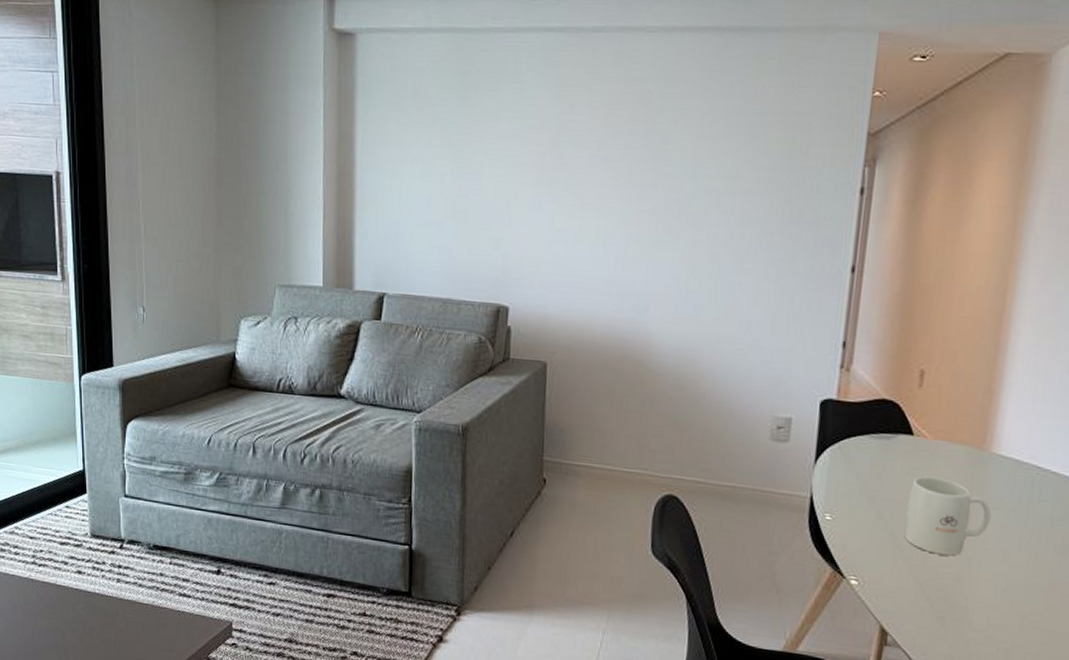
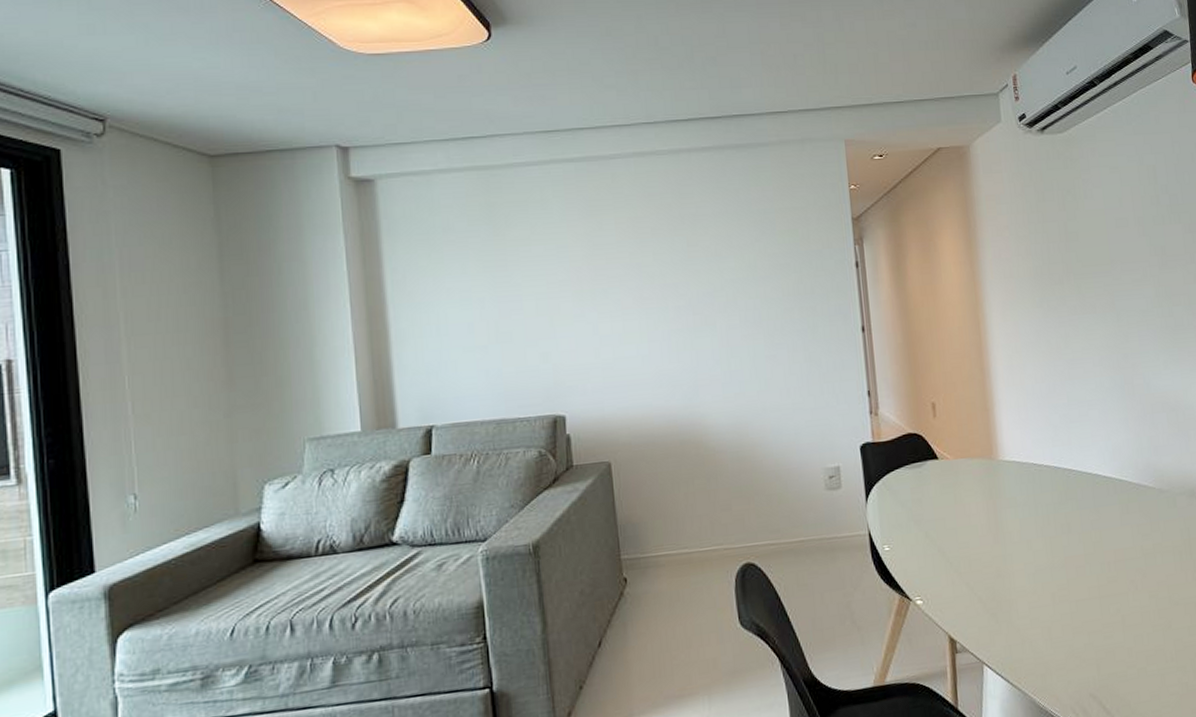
mug: present [904,476,992,556] -> none [945,490,1012,559]

